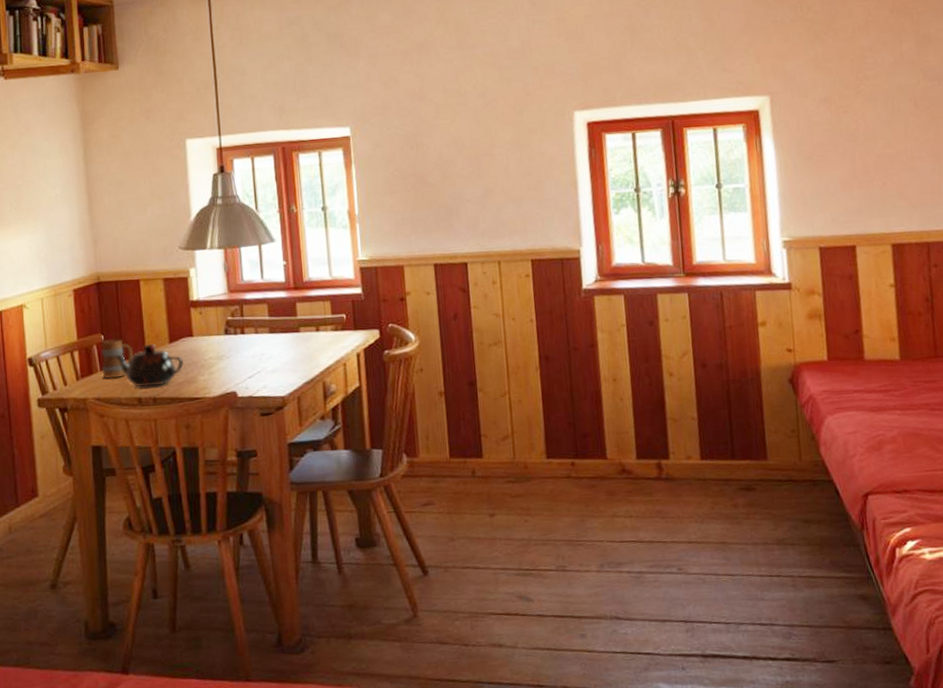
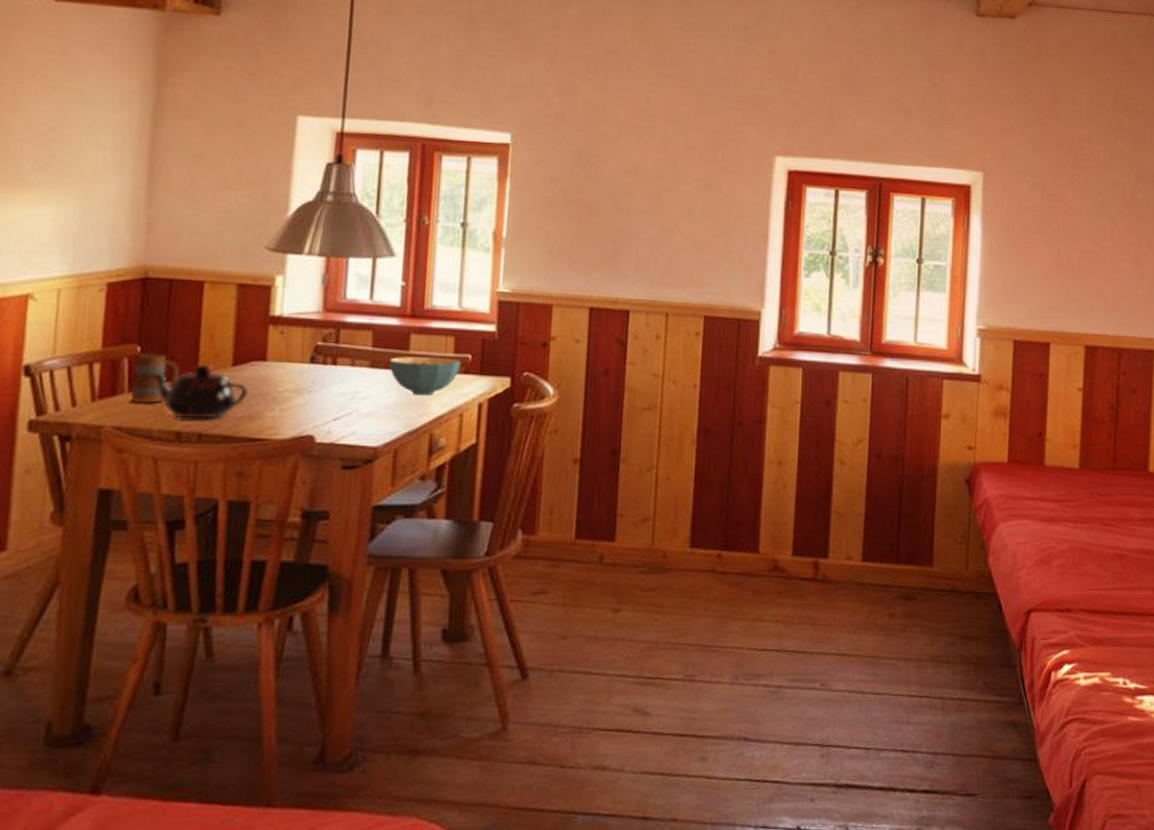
cereal bowl: none [283,319,339,352] -> present [389,357,462,396]

